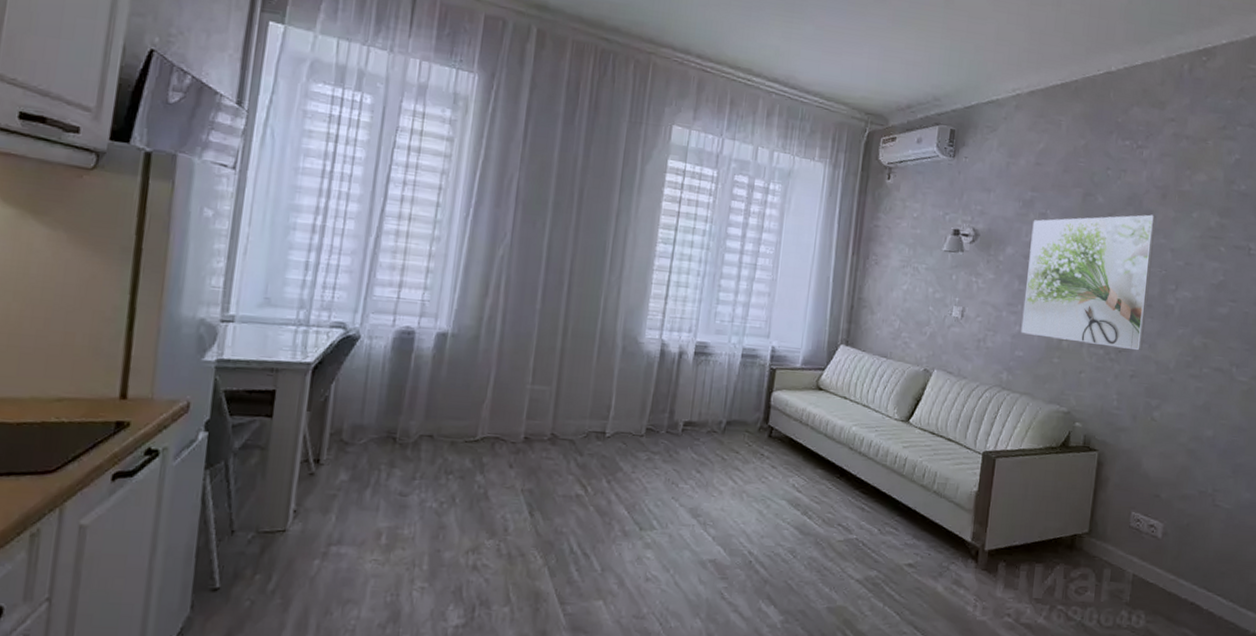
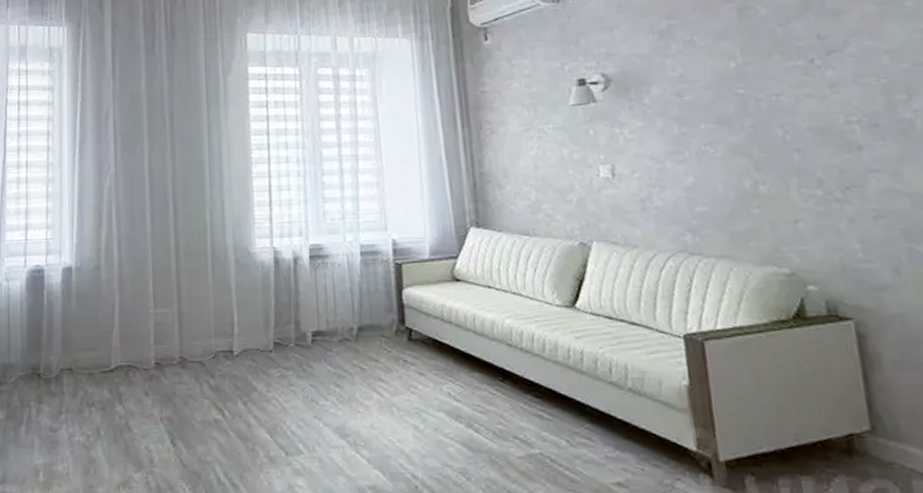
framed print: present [1021,214,1157,350] -> none [677,14,881,185]

